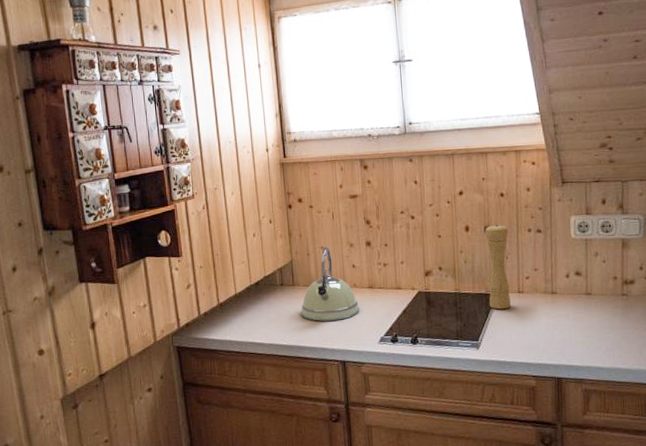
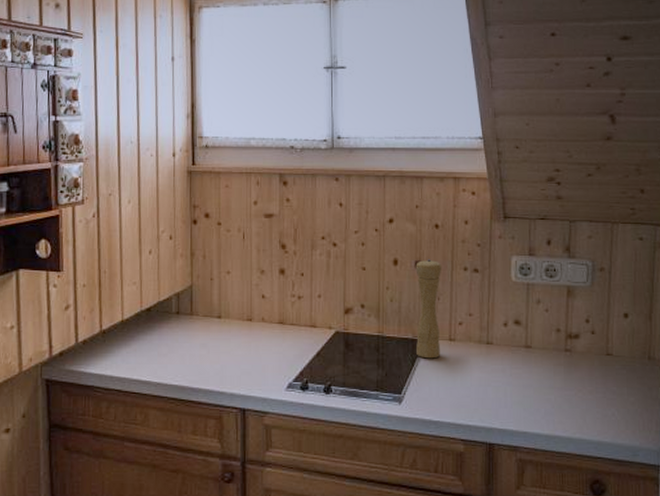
kettle: present [300,246,360,321] -> none [197,271,267,359]

